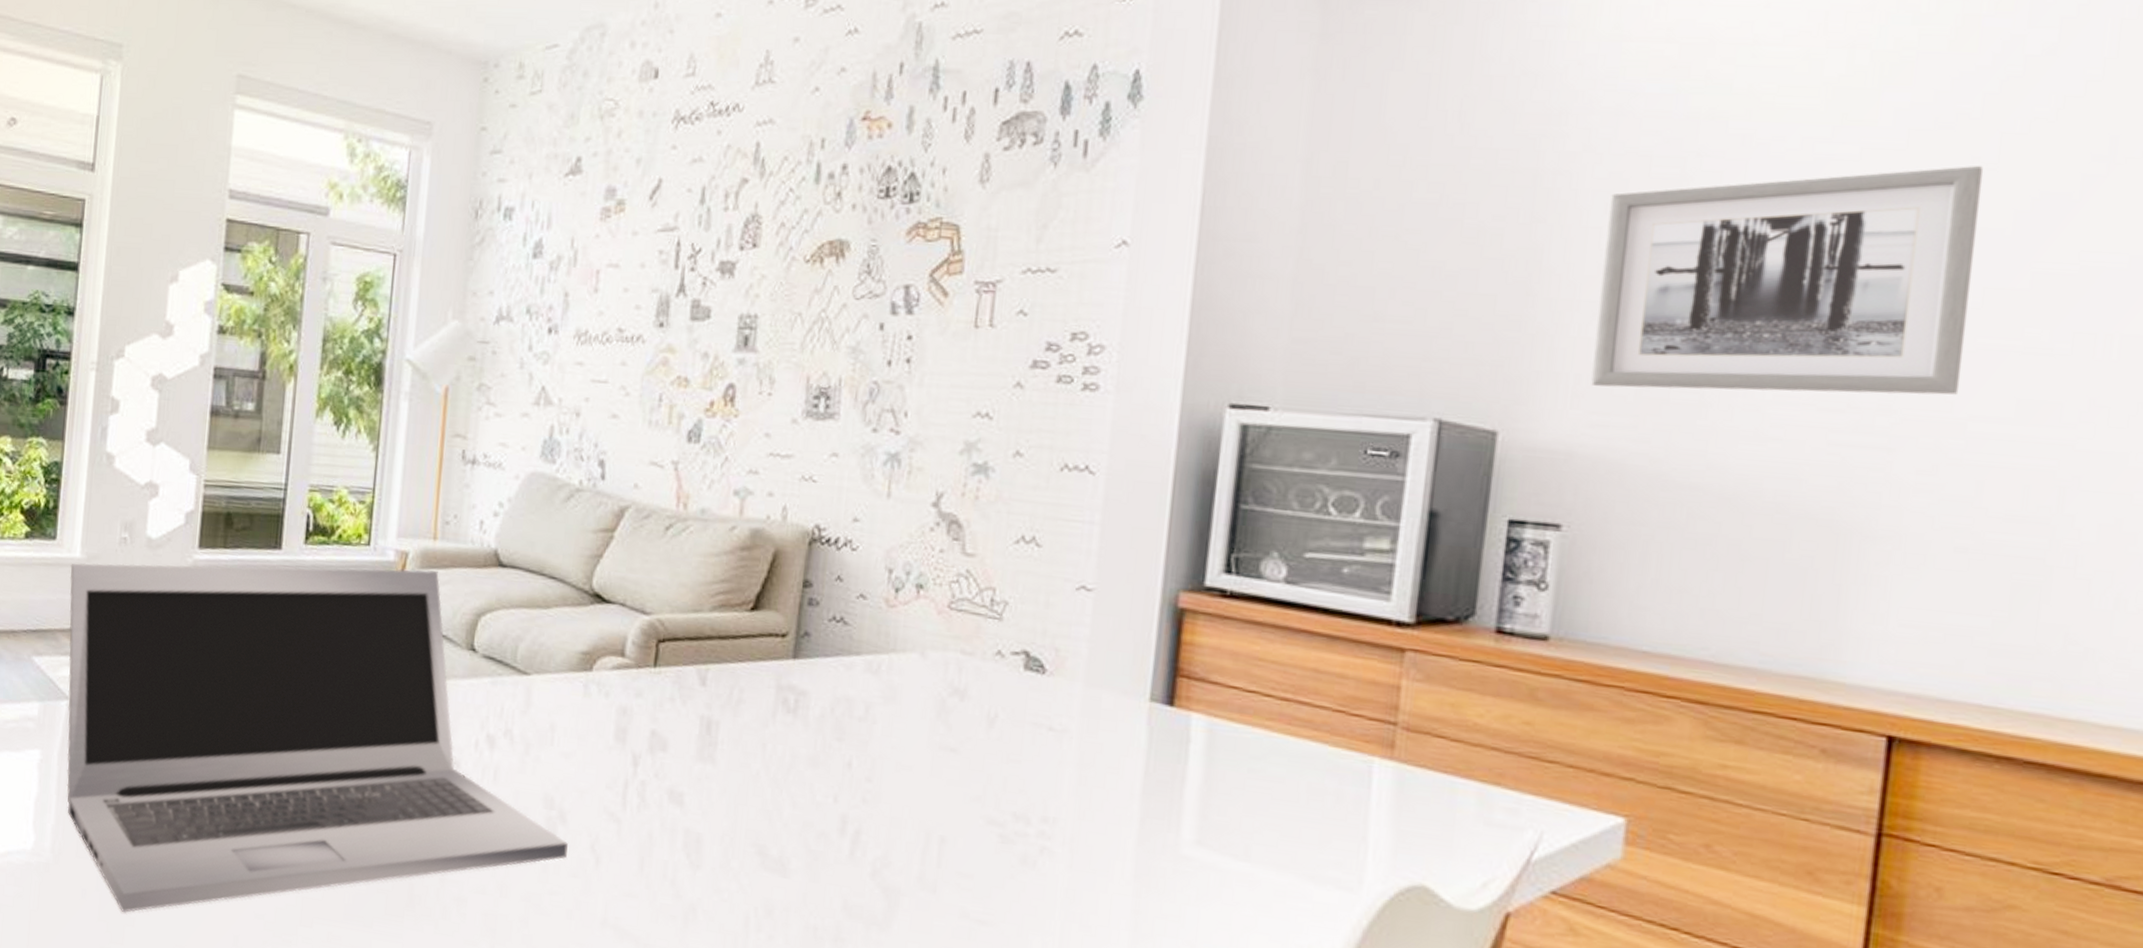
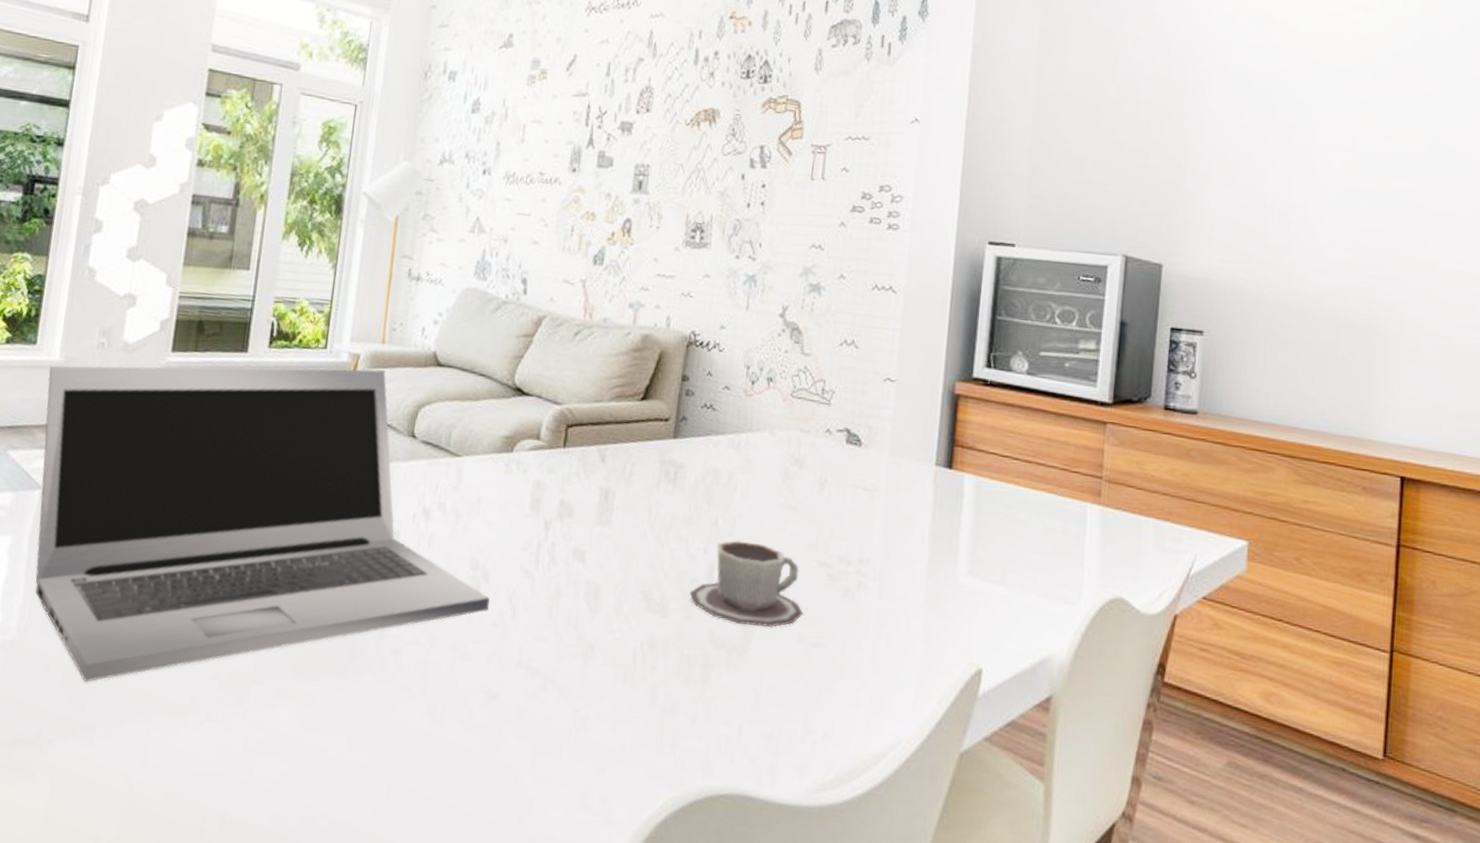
cup: none [816,787,966,897] -> present [689,540,803,627]
wall art: present [1591,166,1984,395] -> none [1220,92,1442,244]

